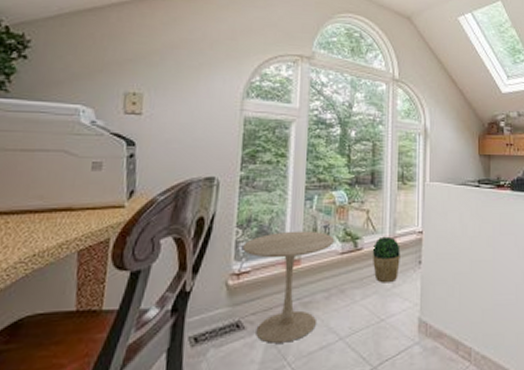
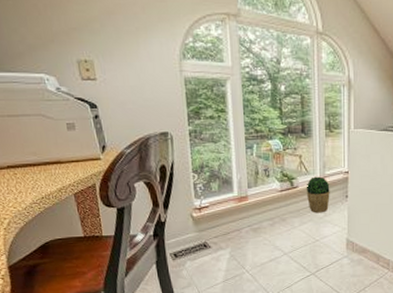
side table: present [243,231,334,343] -> none [200,173,273,257]

